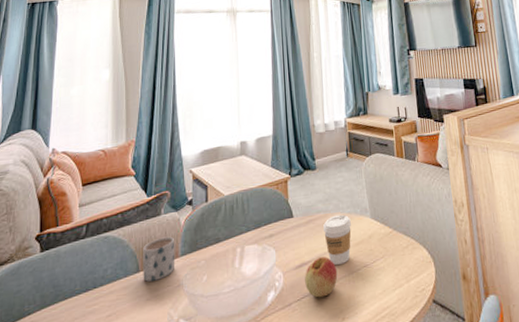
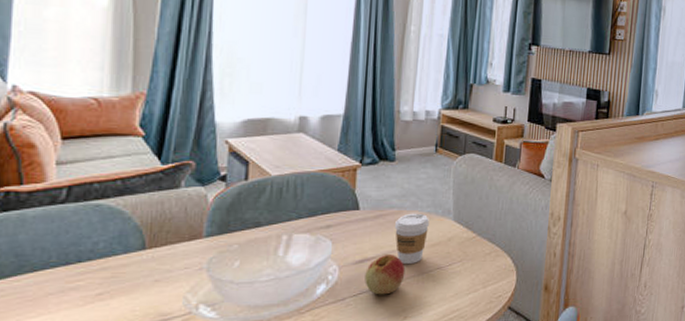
mug: present [143,236,175,282] -> none [150,213,199,261]

